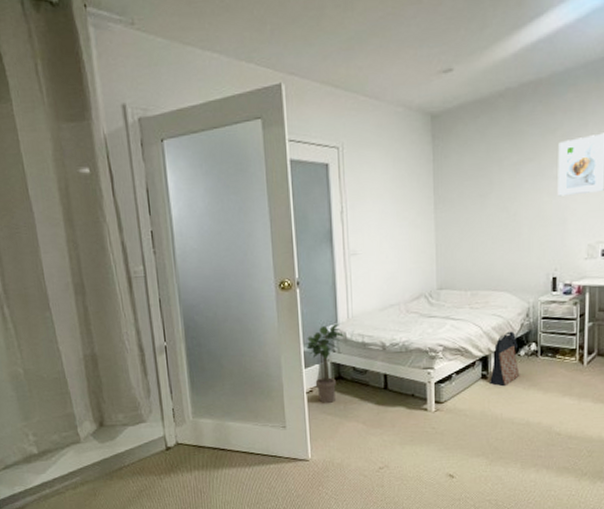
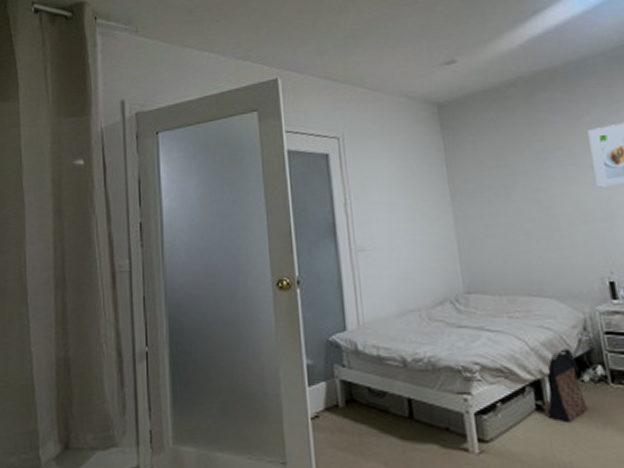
potted plant: present [304,323,345,403] -> none [307,331,356,434]

